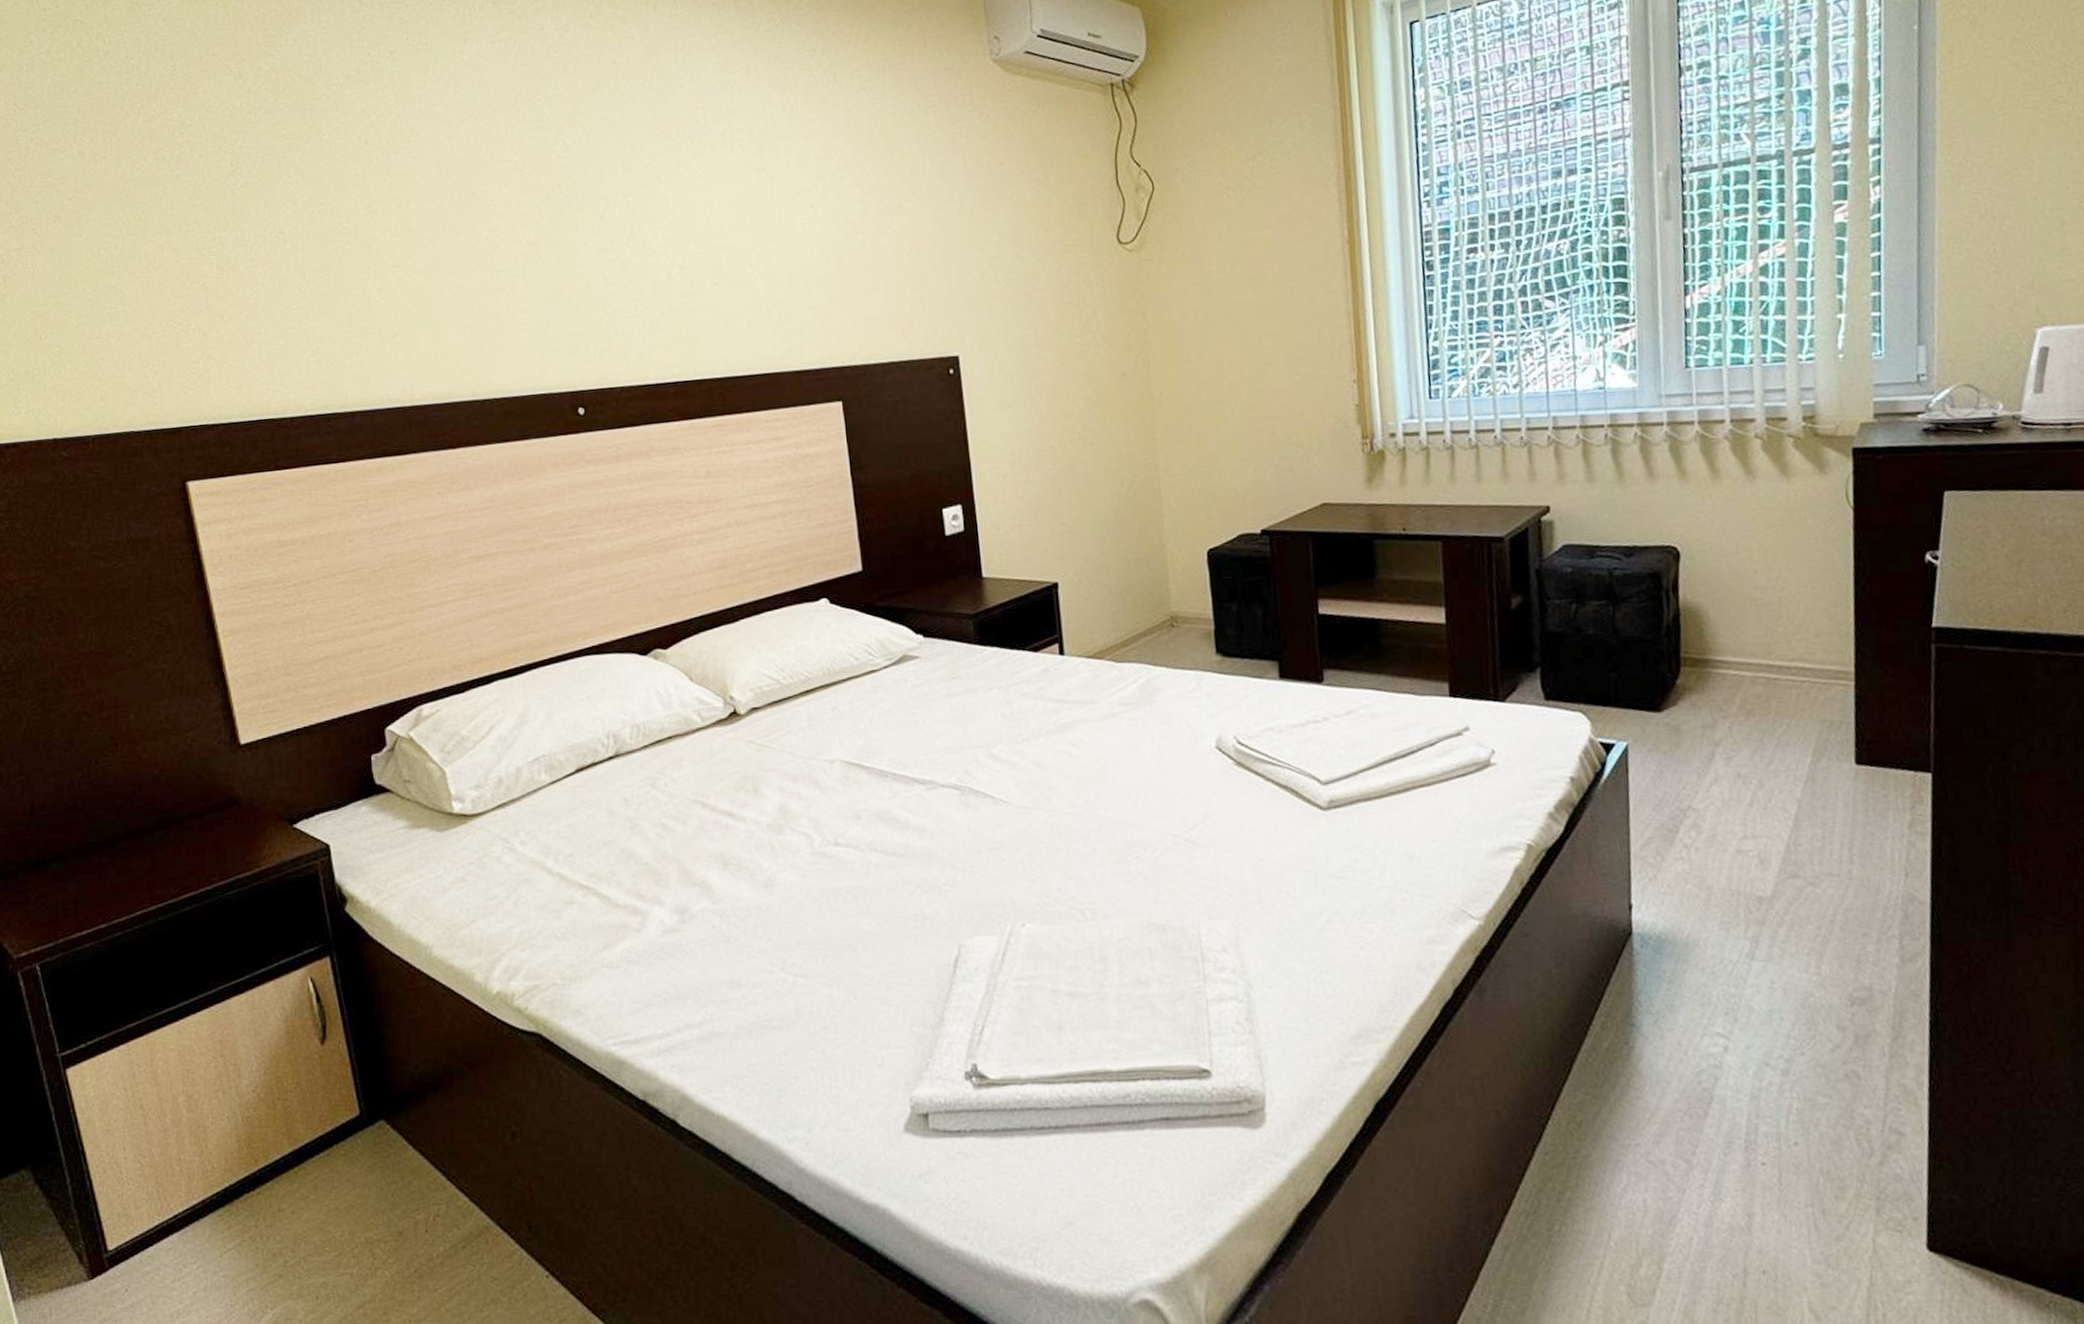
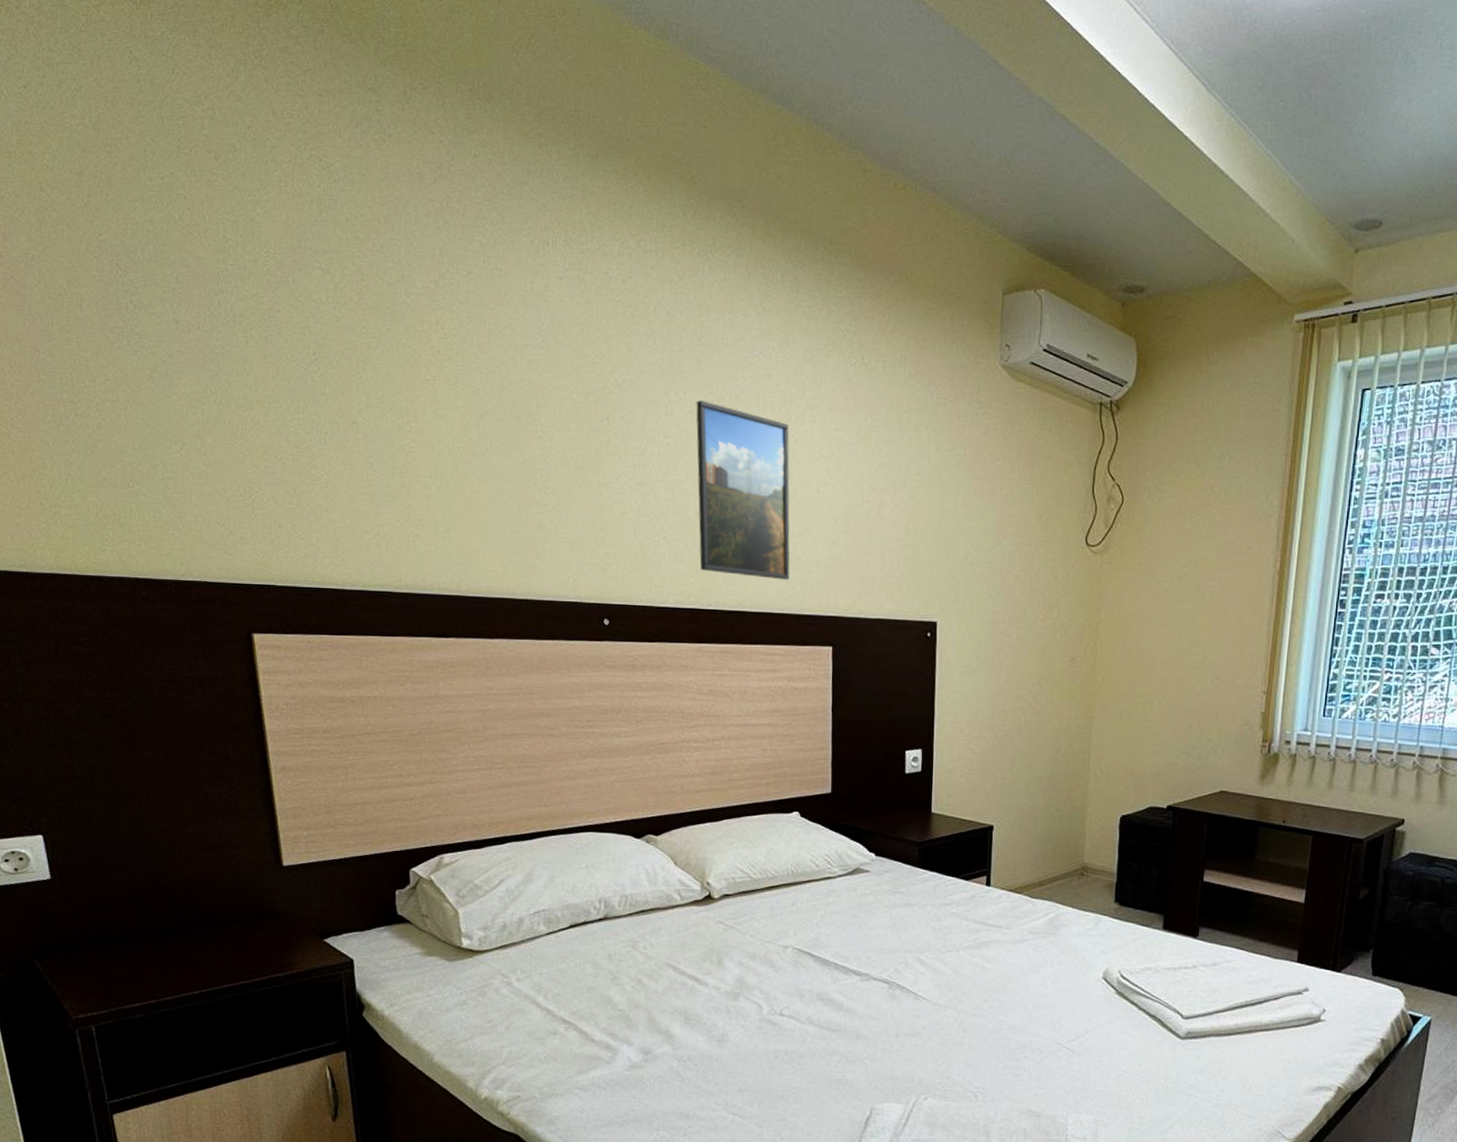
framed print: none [655,149,783,338] -> present [696,400,791,580]

